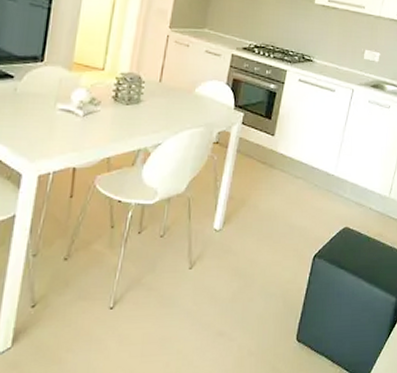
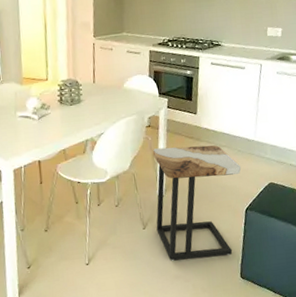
side table: none [205,171,316,313] -> present [152,145,241,261]

